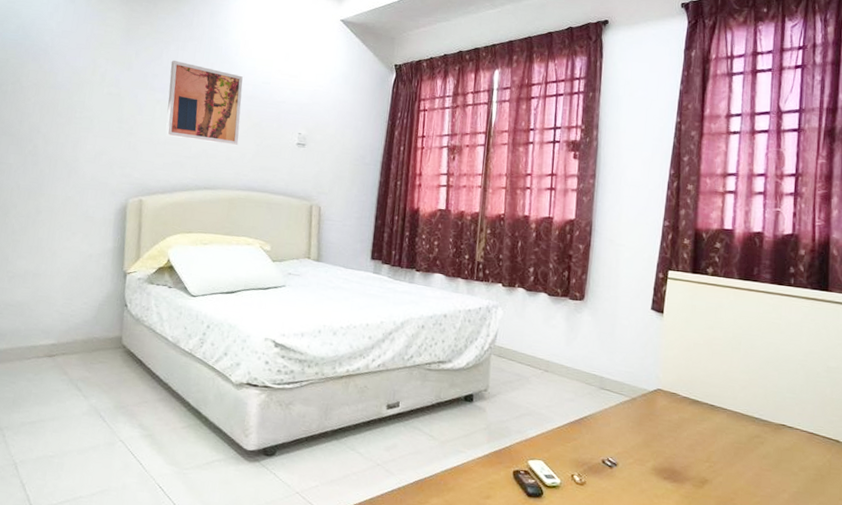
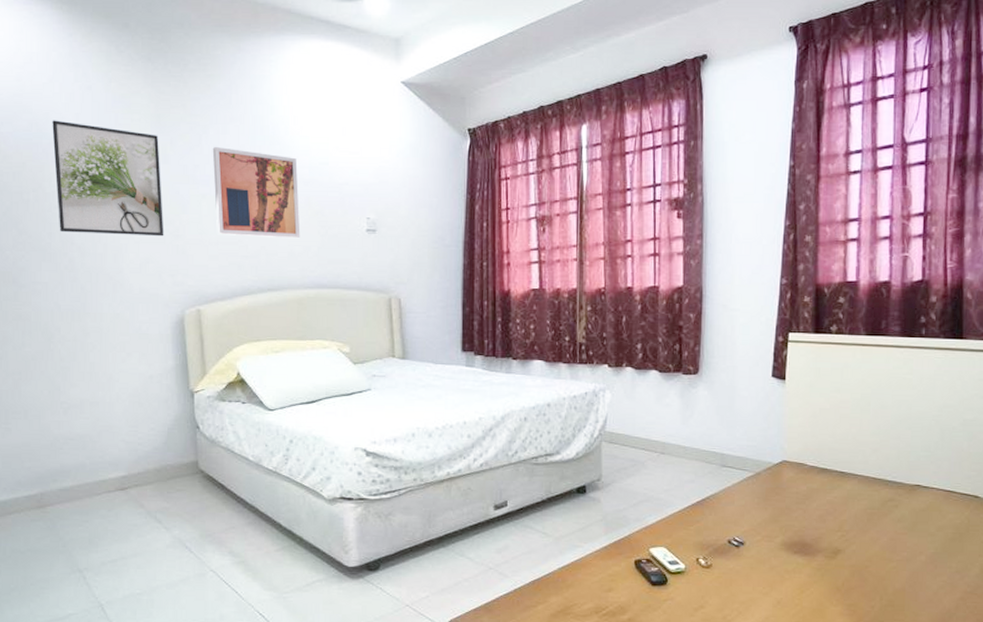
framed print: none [29,25,126,133] -> present [52,120,164,237]

